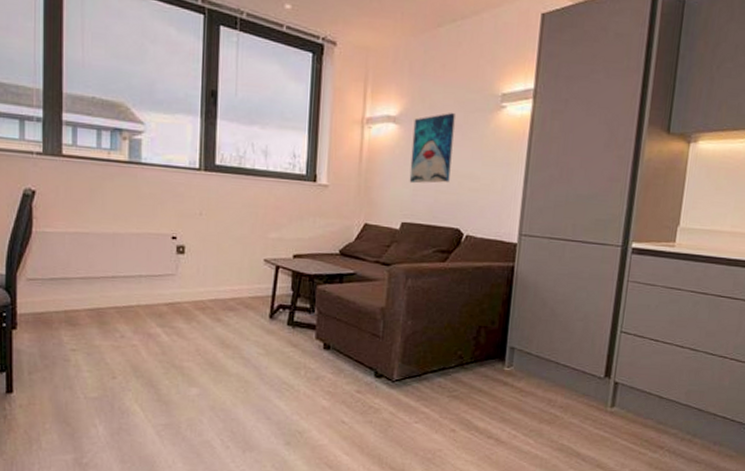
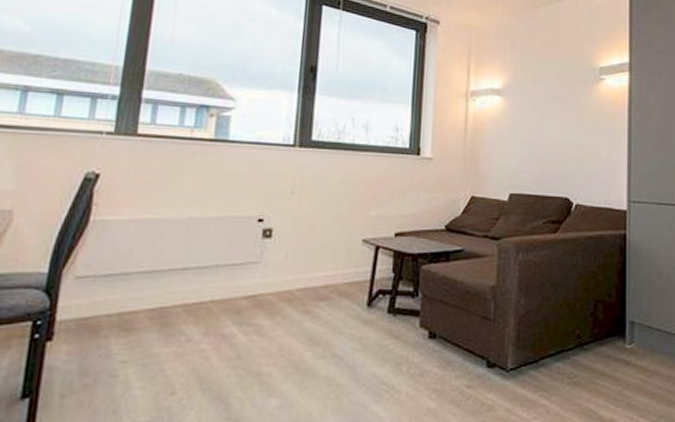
wall art: present [409,113,455,184] -> none [515,85,557,154]

